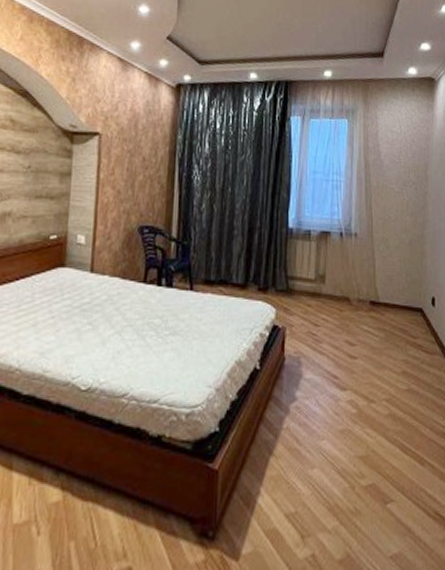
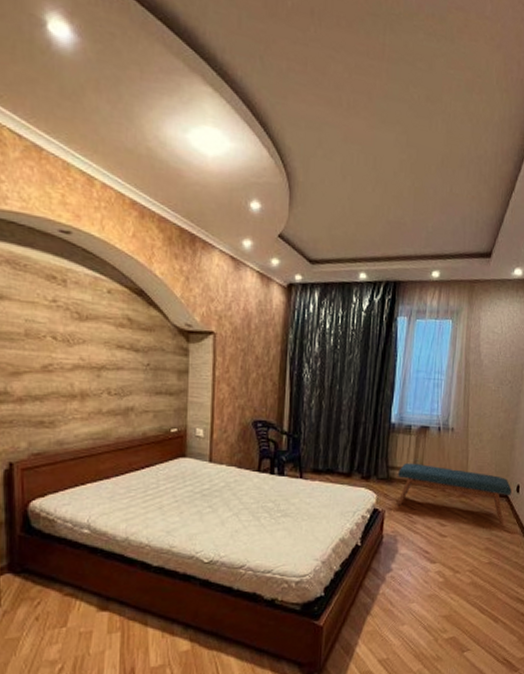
bench: none [299,272,426,345] -> present [398,462,512,526]

